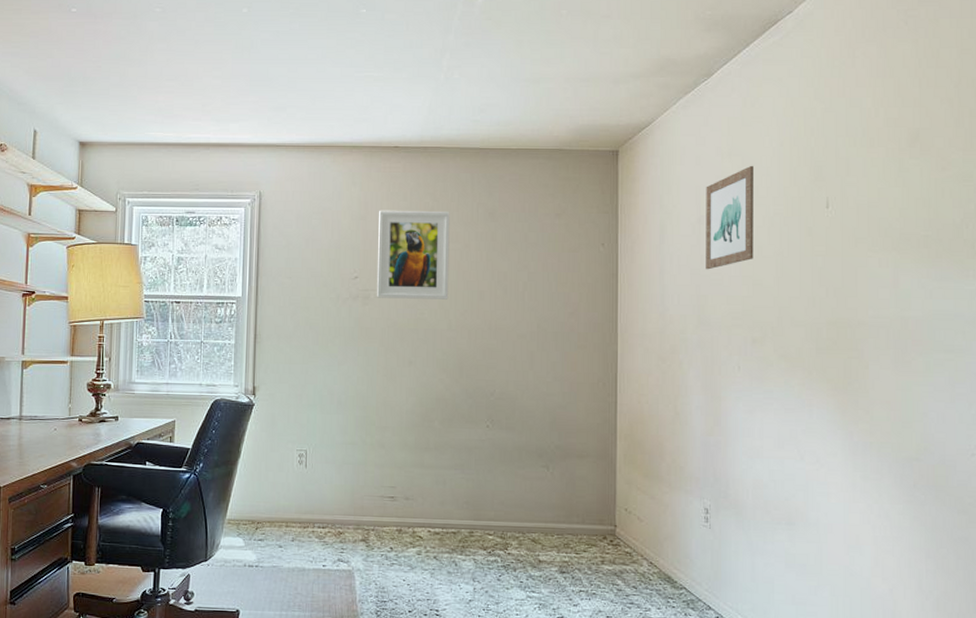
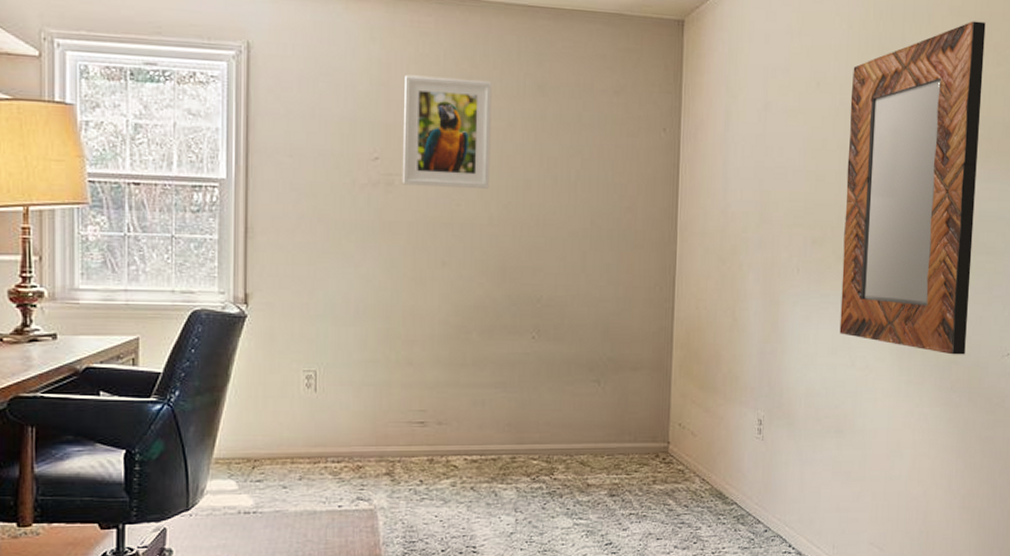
wall art: present [706,165,754,270] -> none [770,47,822,163]
home mirror: none [785,130,928,452] -> present [839,21,986,355]

